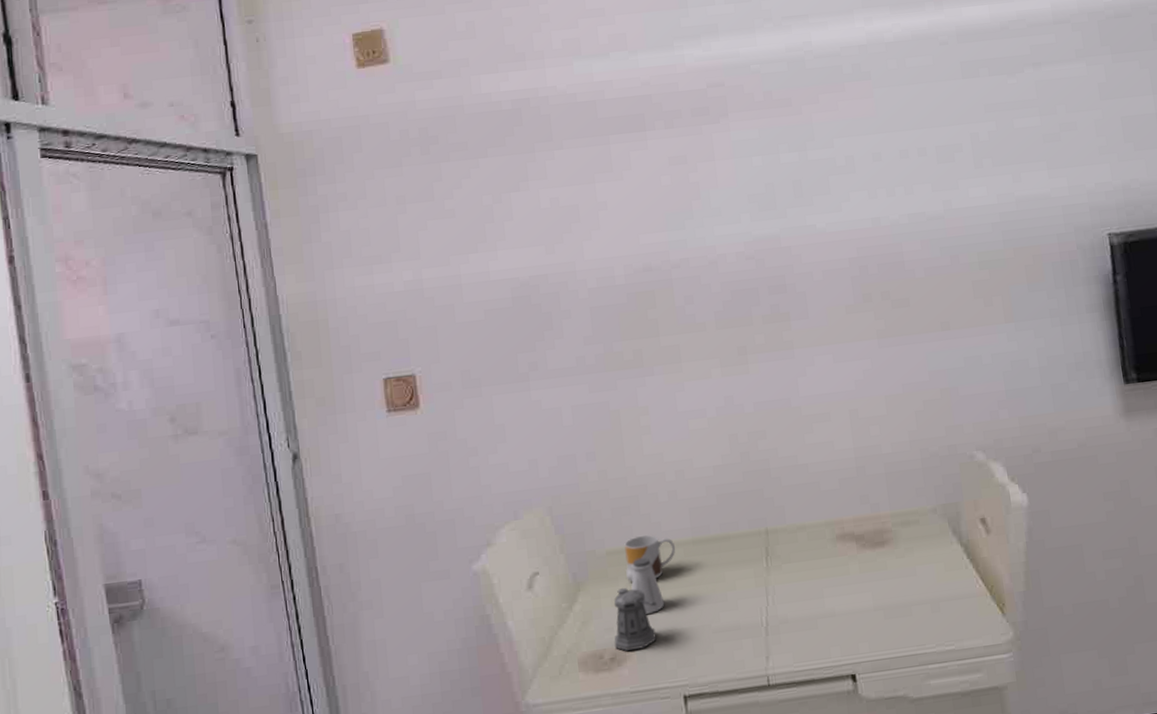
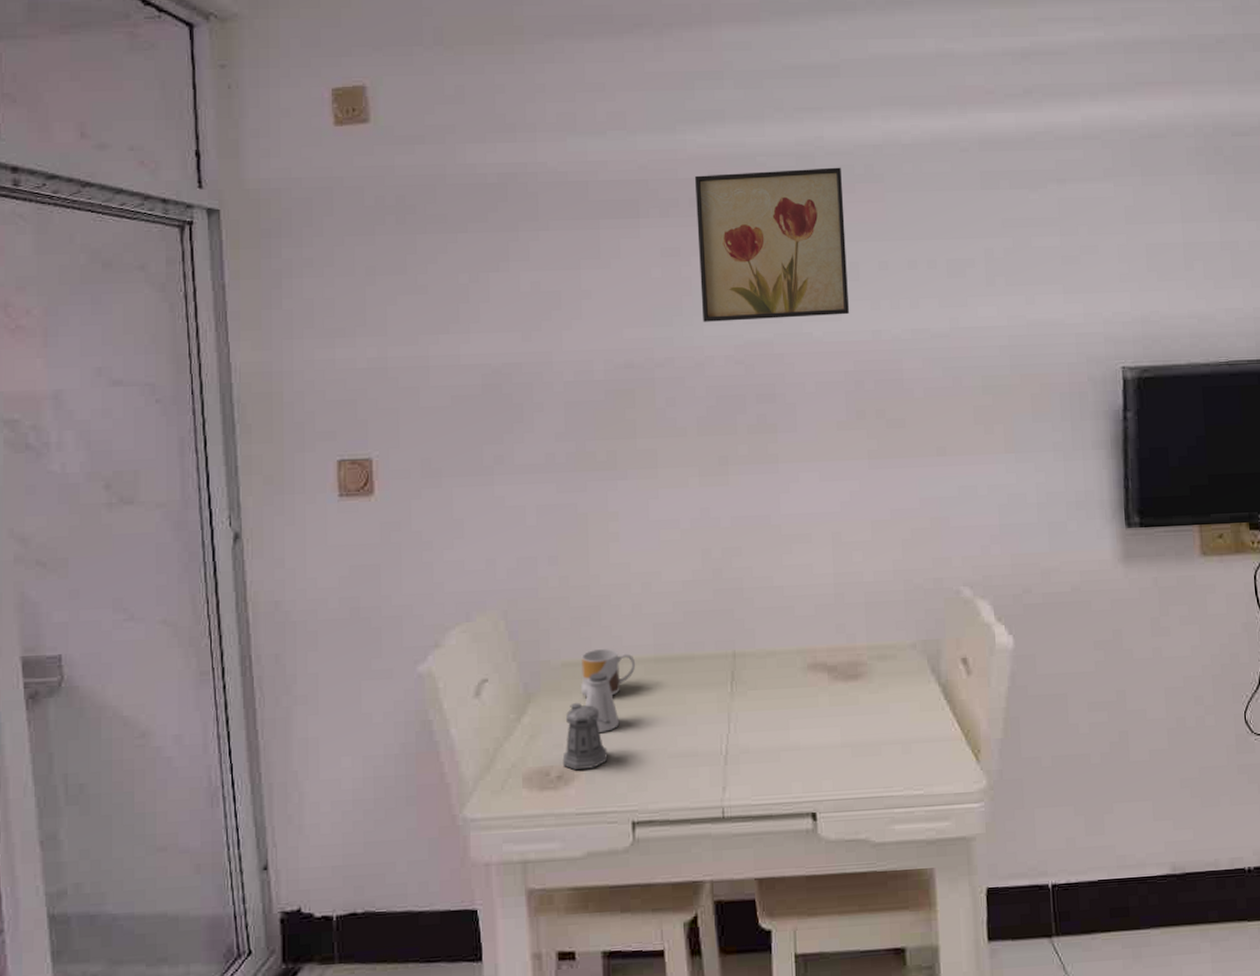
wall art: none [694,68,848,223] -> present [694,167,849,322]

